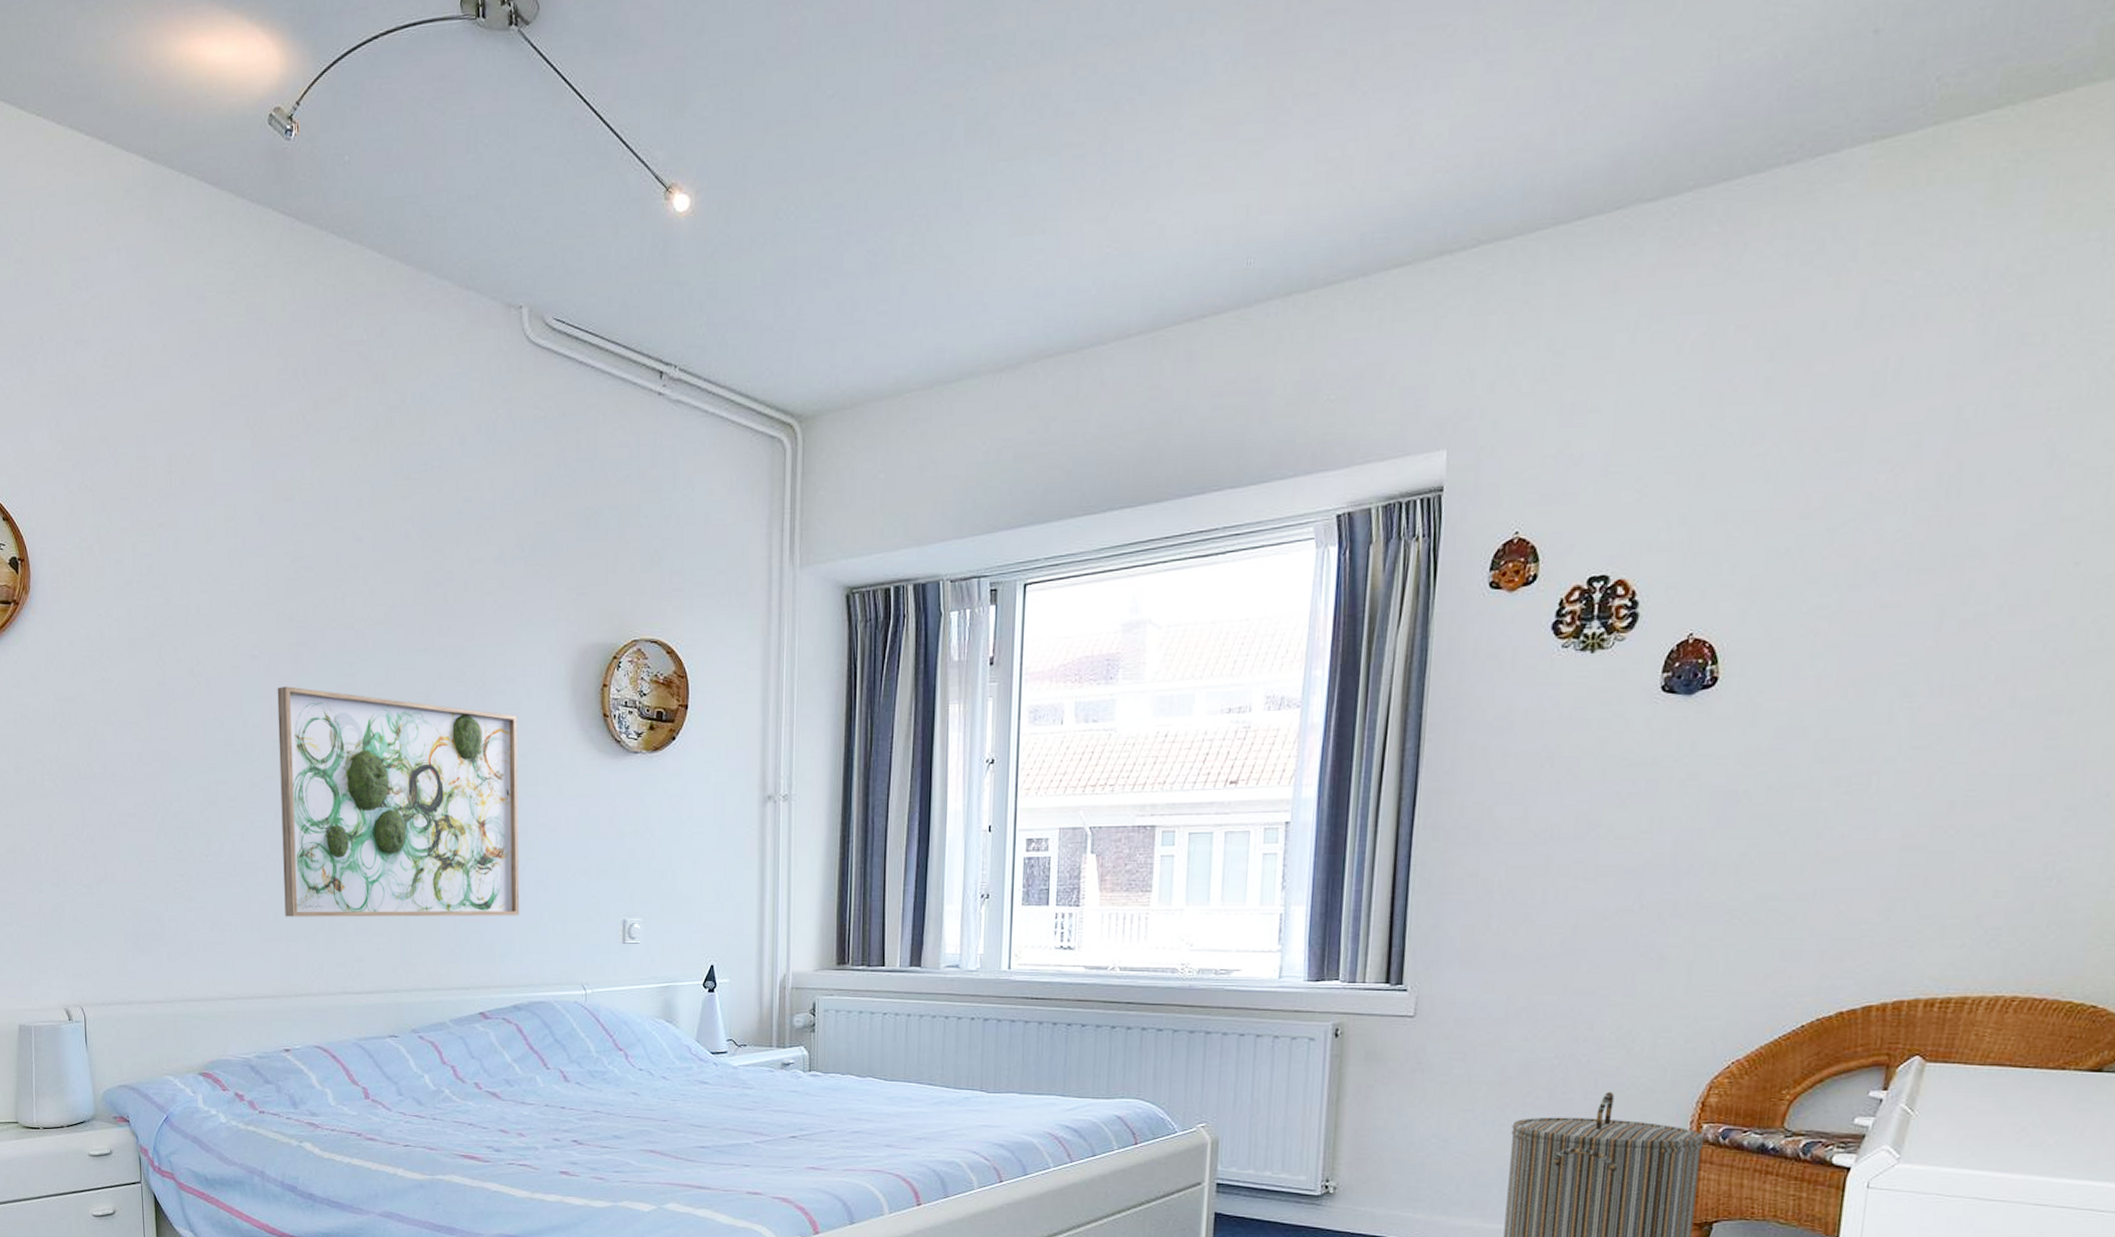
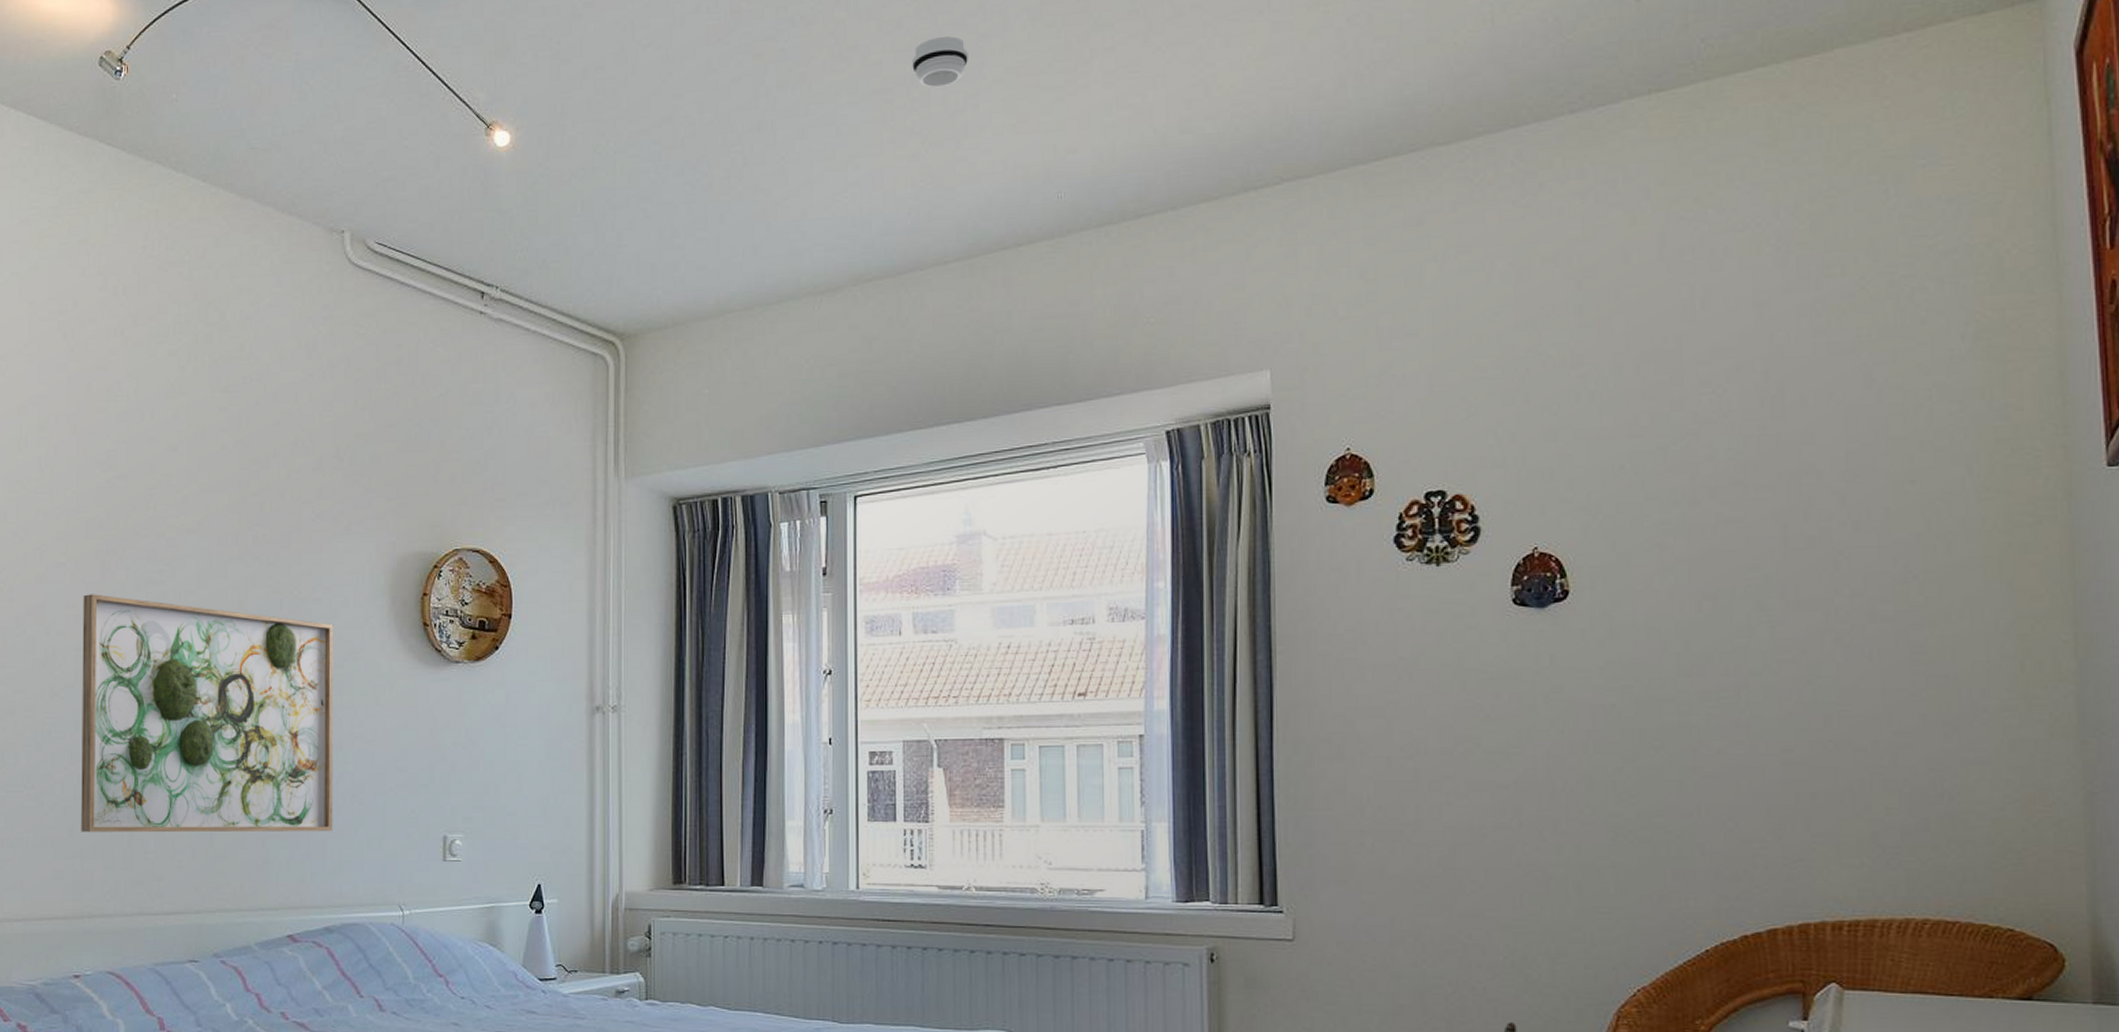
smoke detector: none [1106,81,1165,142] -> present [912,36,968,88]

